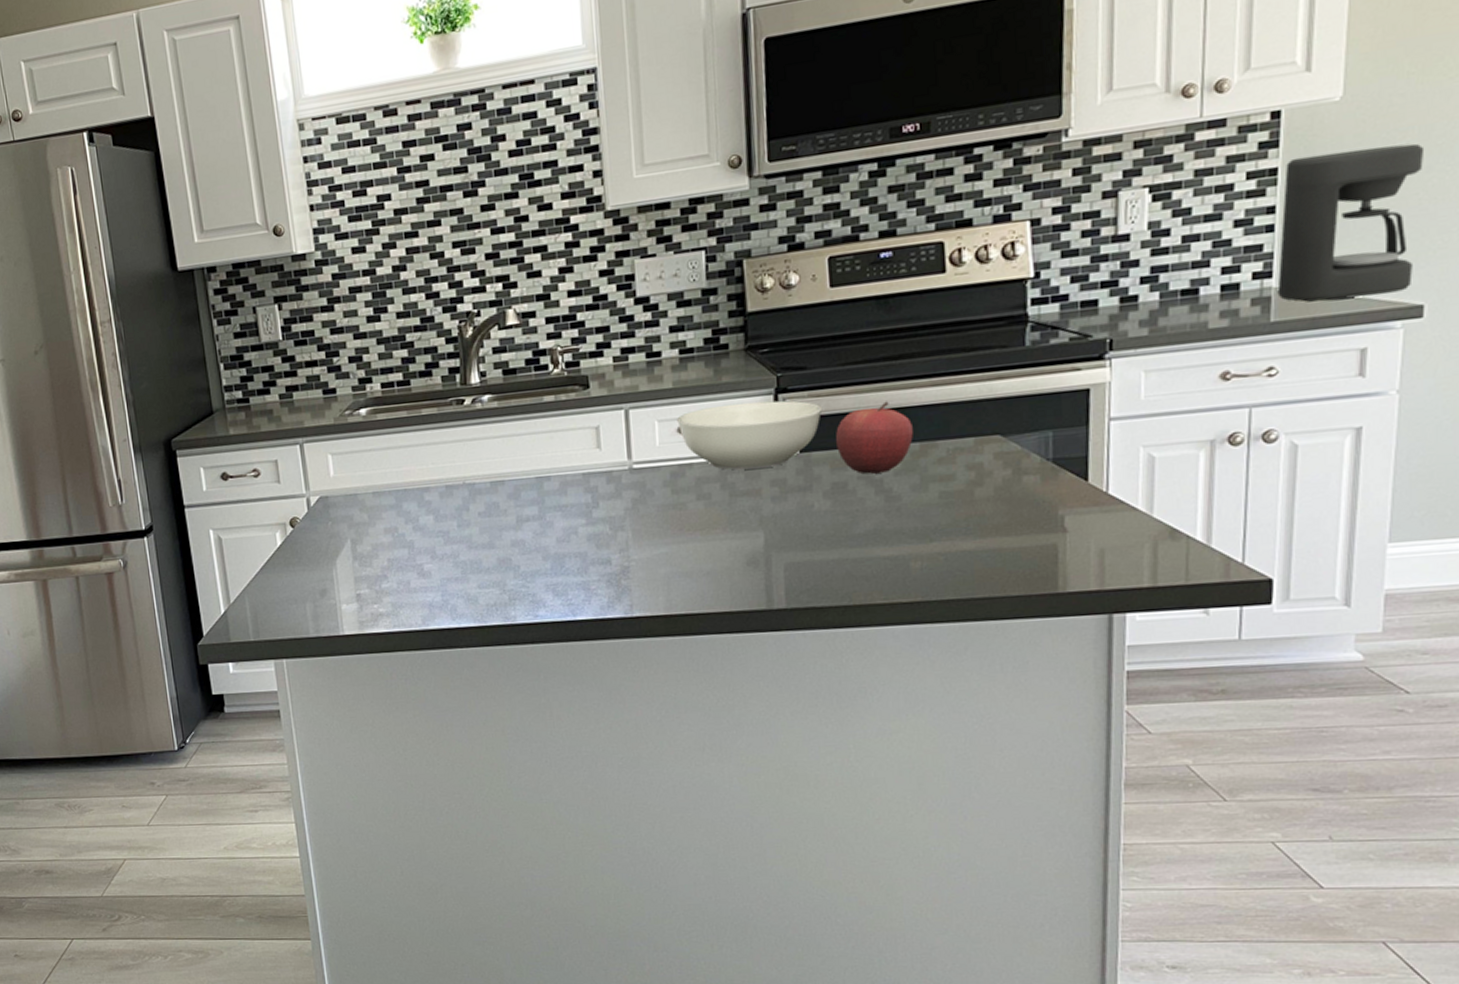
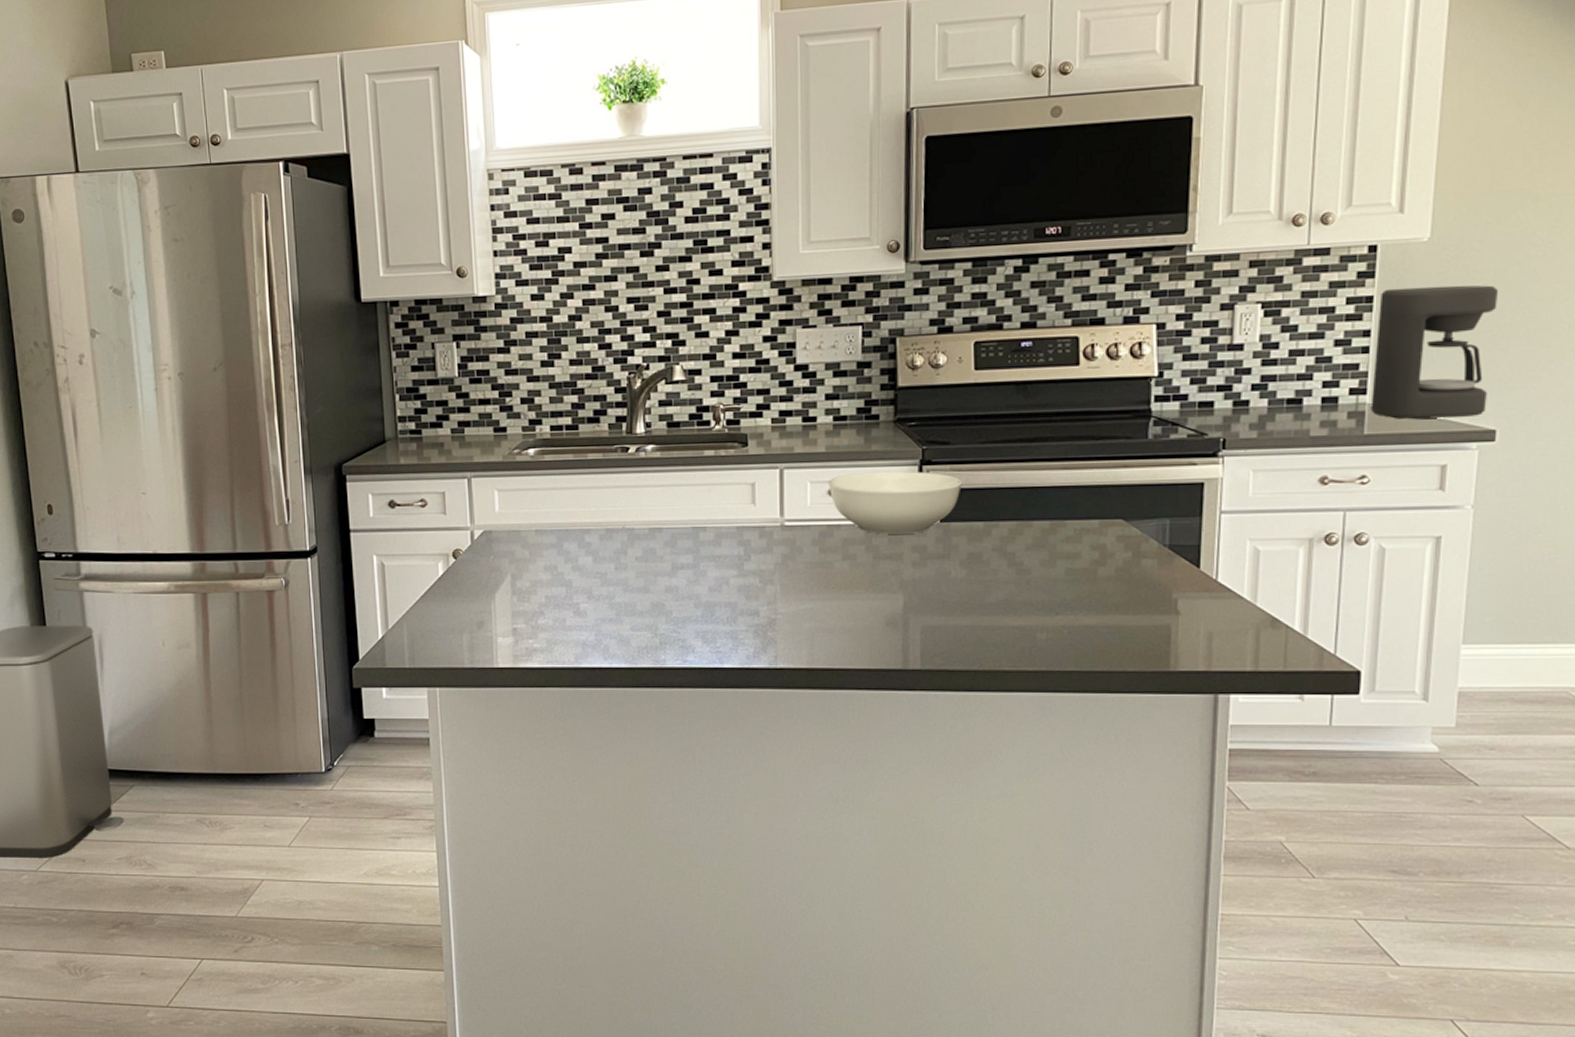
fruit: present [836,401,913,474] -> none [974,480,1044,547]

